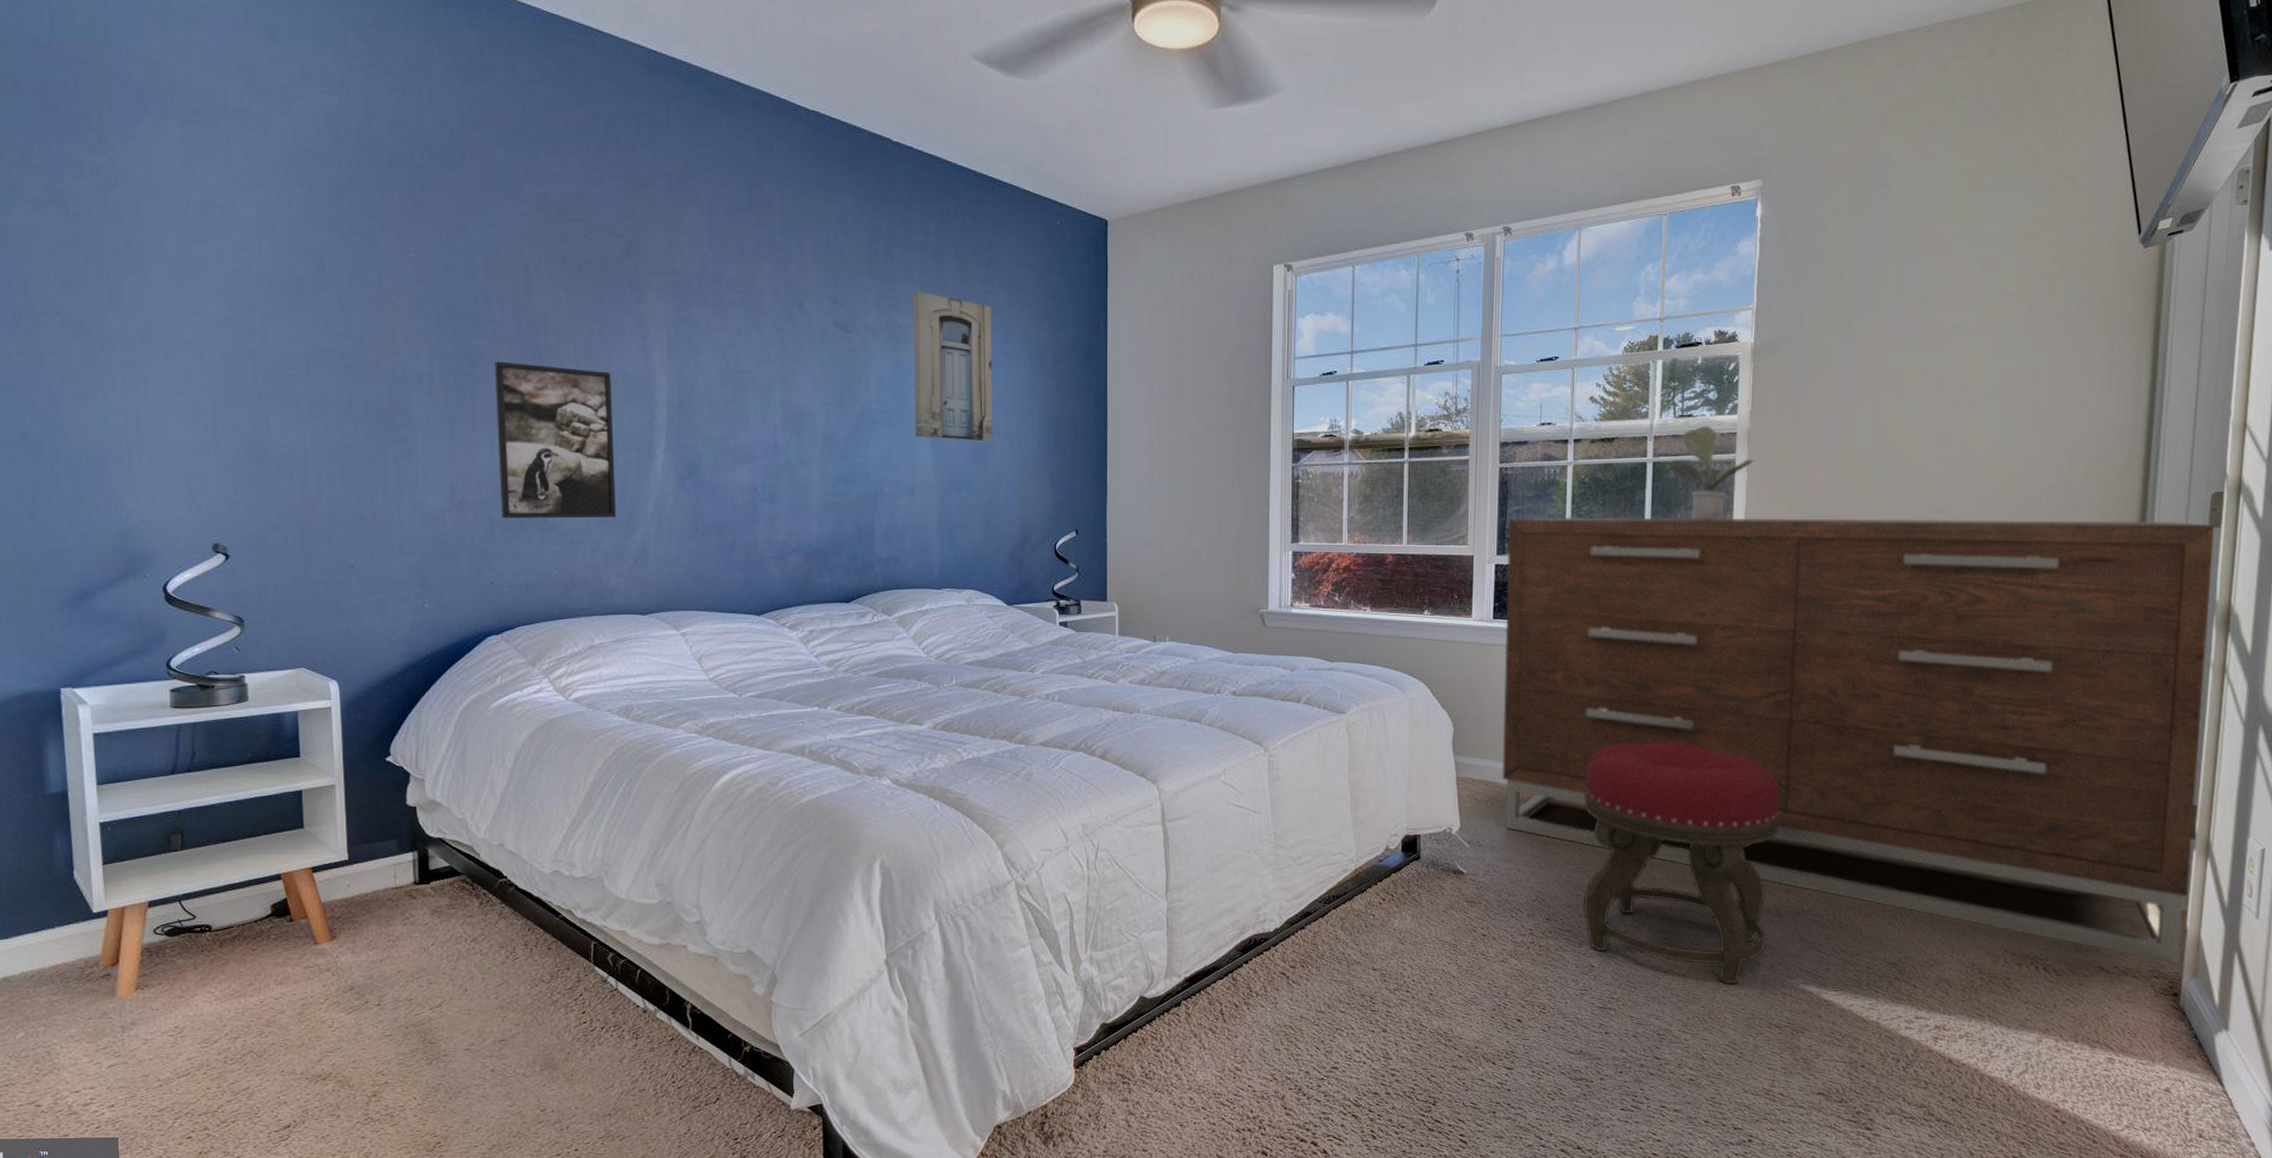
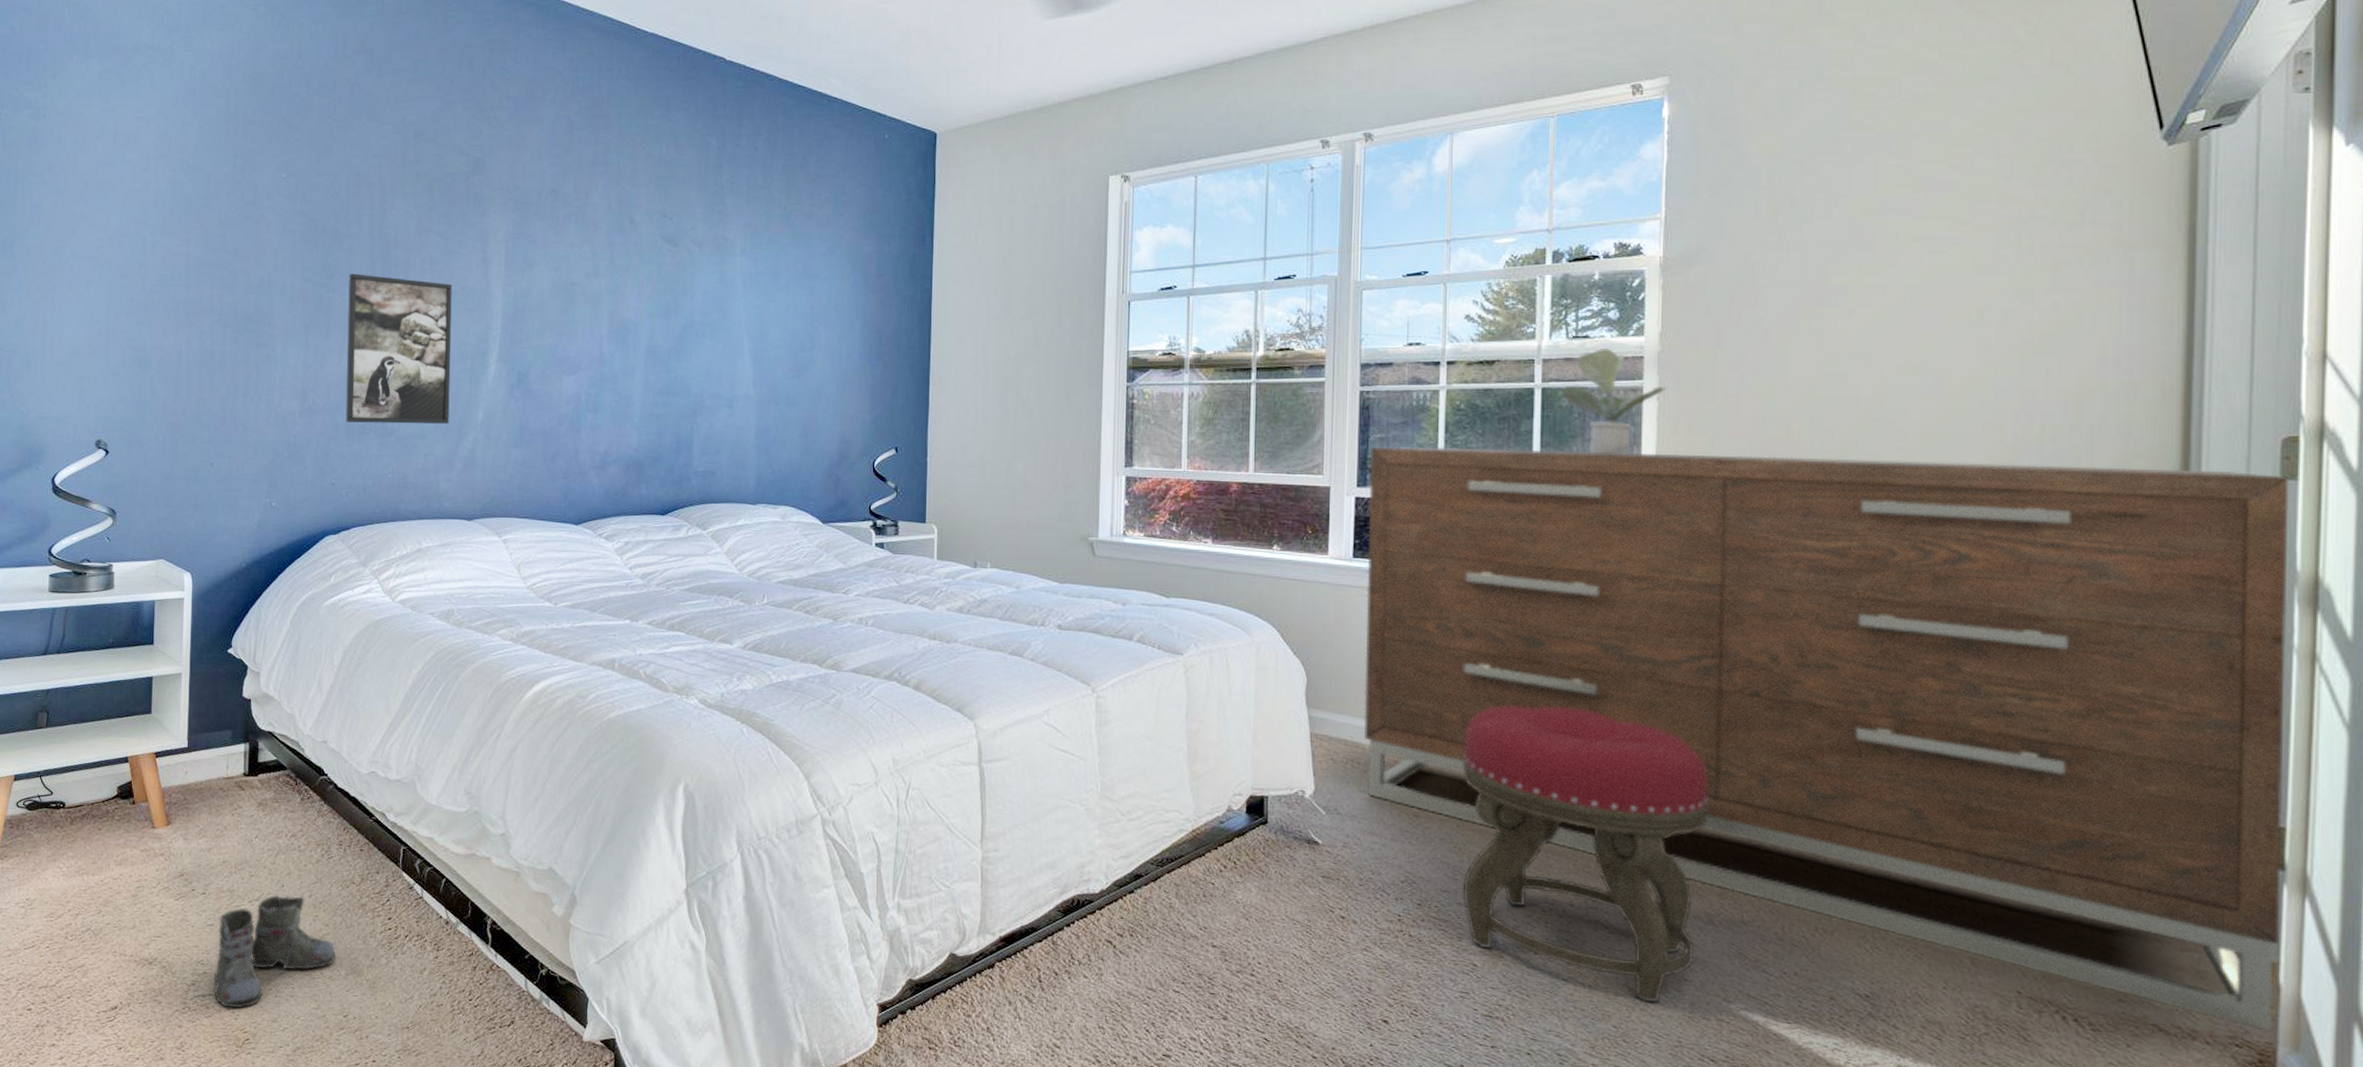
boots: none [370,999,528,1114] -> present [189,894,335,1009]
wall art: present [913,291,993,442] -> none [737,205,817,355]

